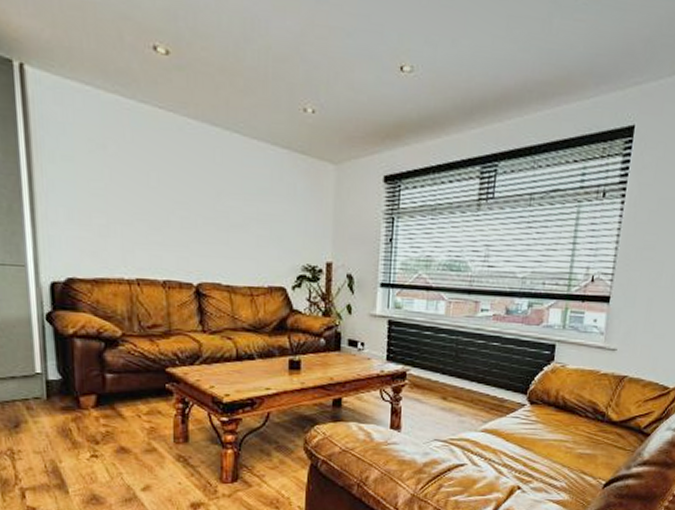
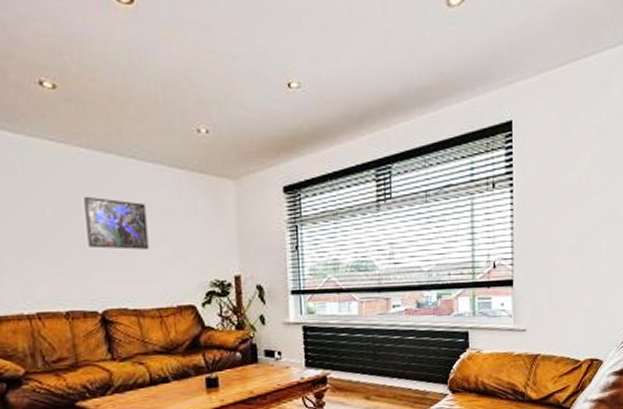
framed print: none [188,168,246,227] -> present [84,196,149,250]

